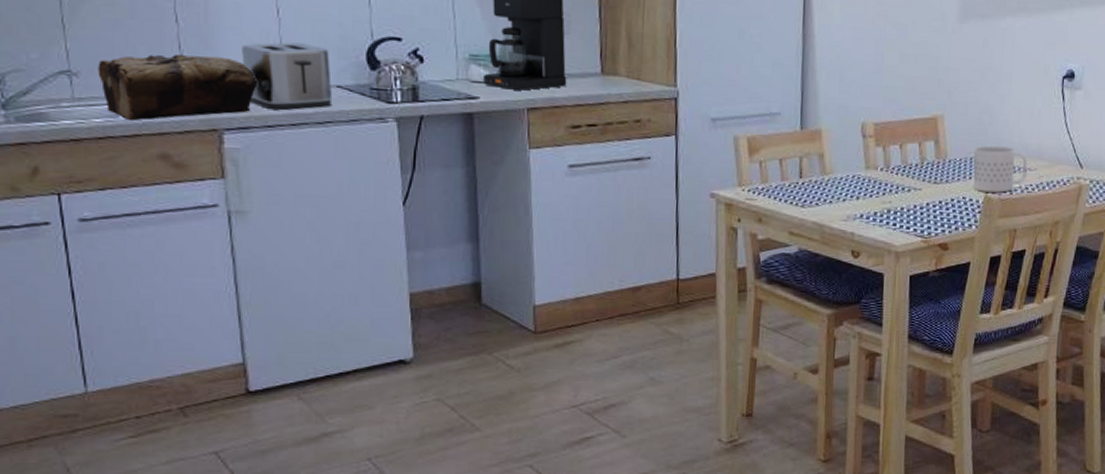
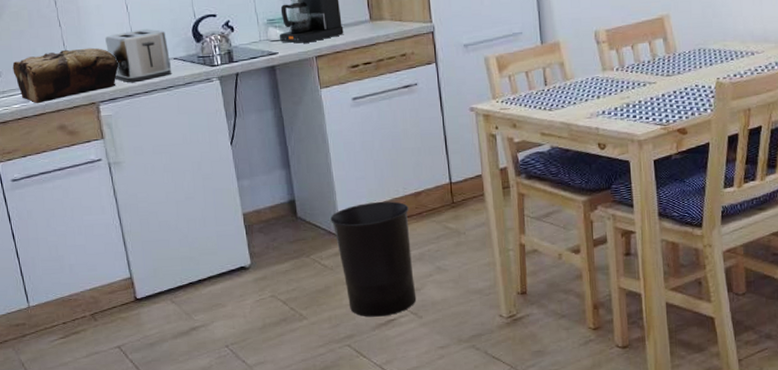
waste bin: none [524,293,625,433] -> present [330,201,417,317]
mug: present [973,145,1028,193] -> none [701,34,755,78]

